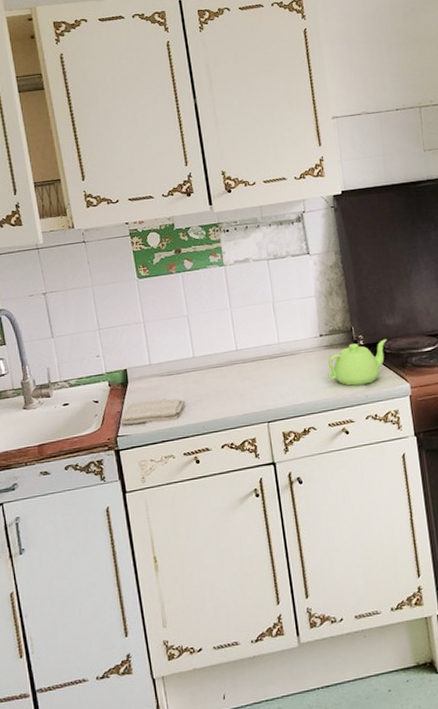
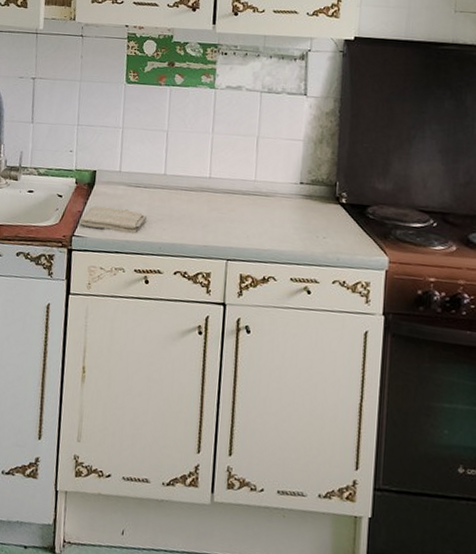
teapot: present [328,339,387,386] -> none [300,199,373,247]

